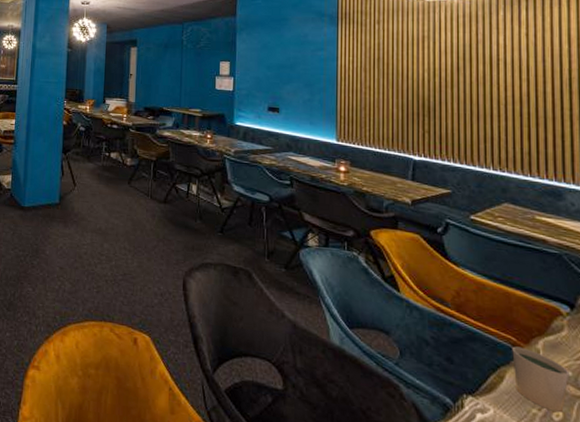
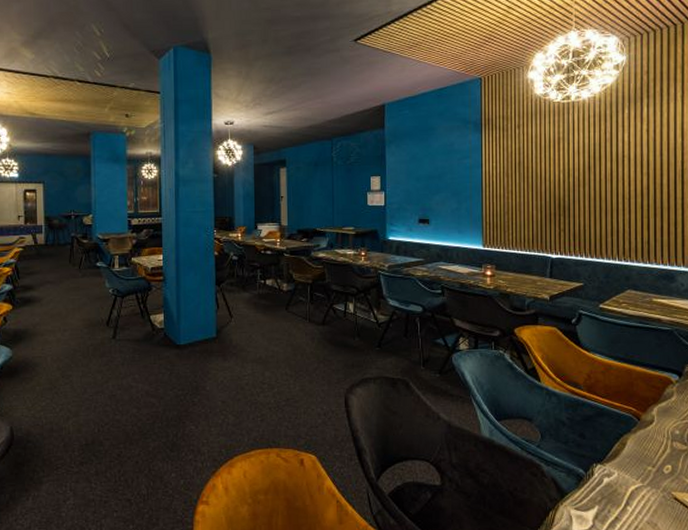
cup: present [512,346,570,413] -> none [633,415,677,467]

